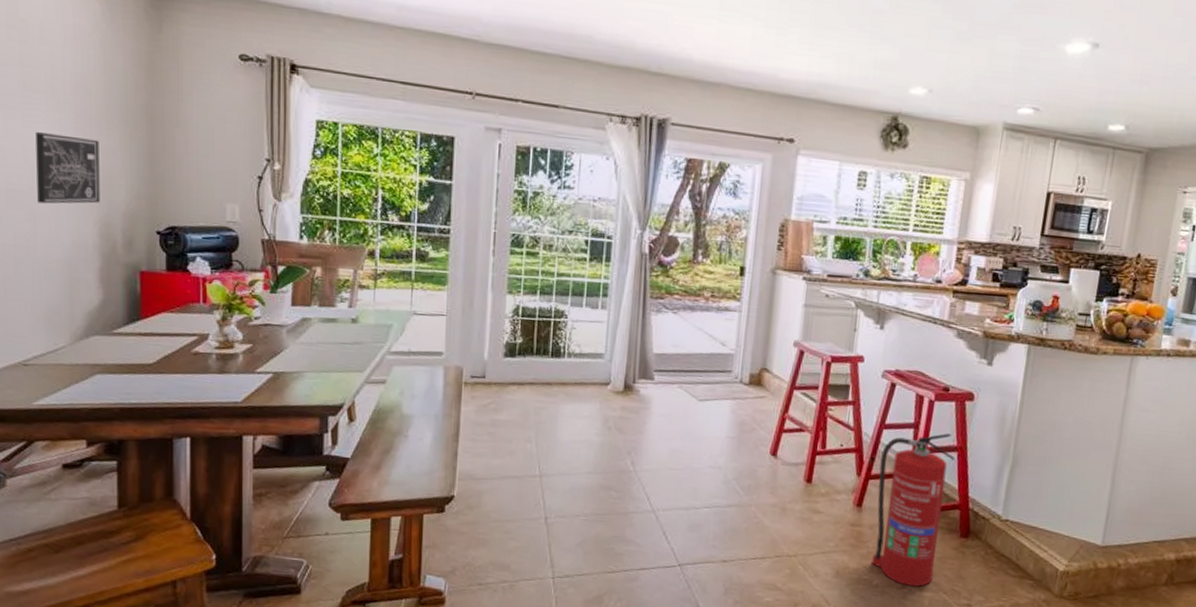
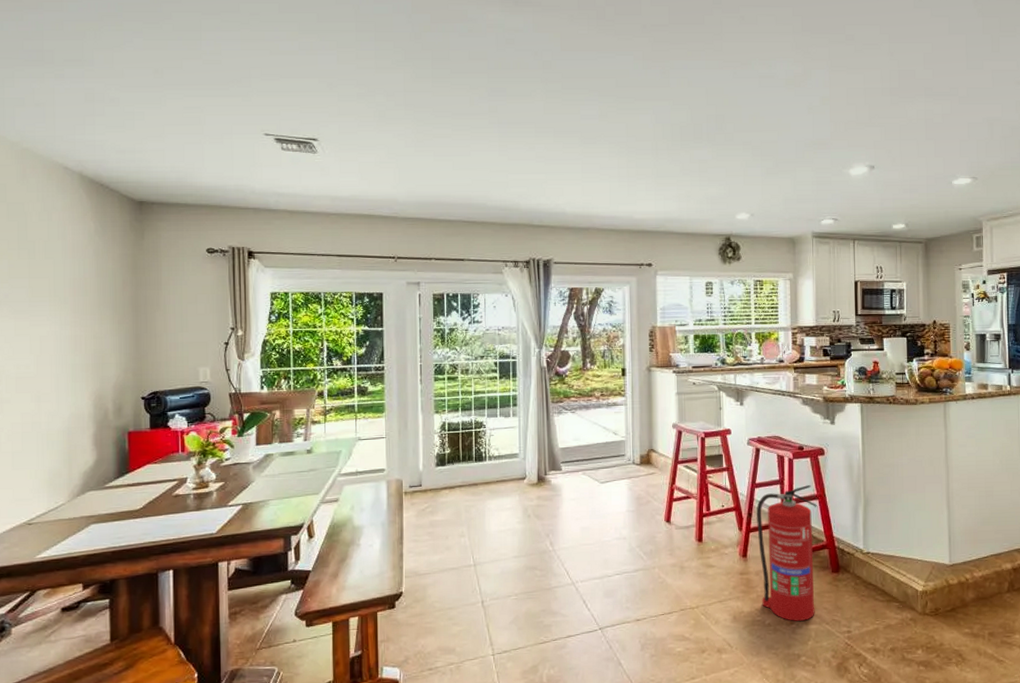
wall art: present [36,132,100,204] -> none [41,328,94,386]

